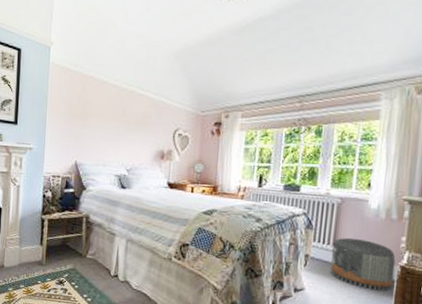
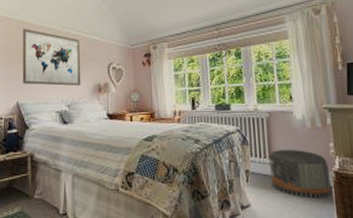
wall art: none [82,83,147,151] -> present [22,28,81,86]

